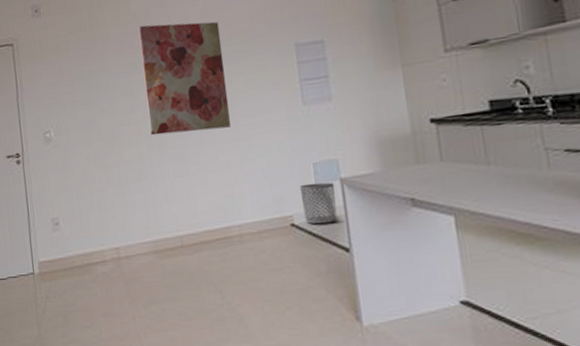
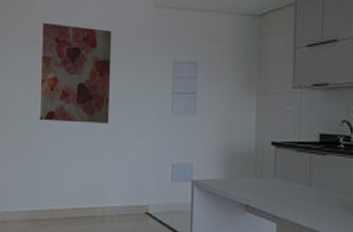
waste bin: present [299,182,338,225] -> none [157,180,187,216]

